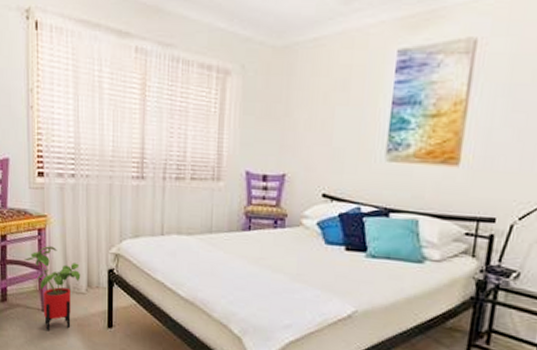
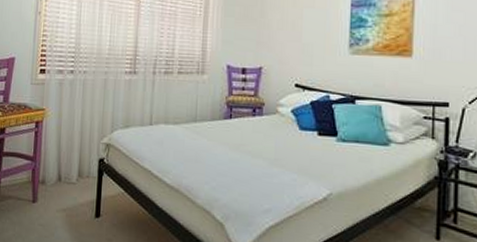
house plant: present [24,246,81,331] -> none [20,138,73,223]

